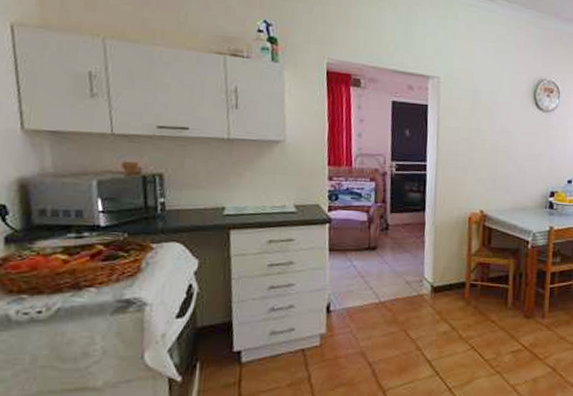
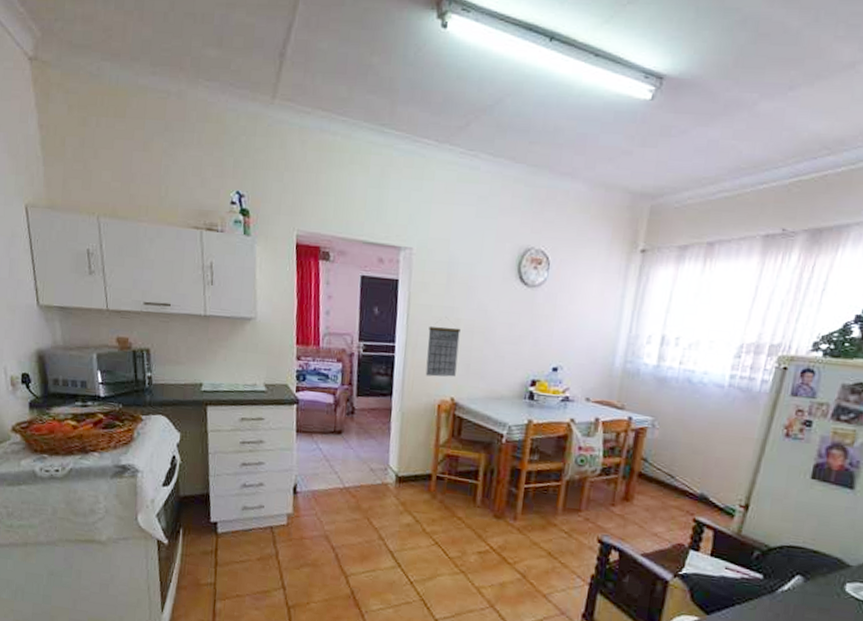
calendar: none [456,142,486,192] -> present [425,322,461,377]

